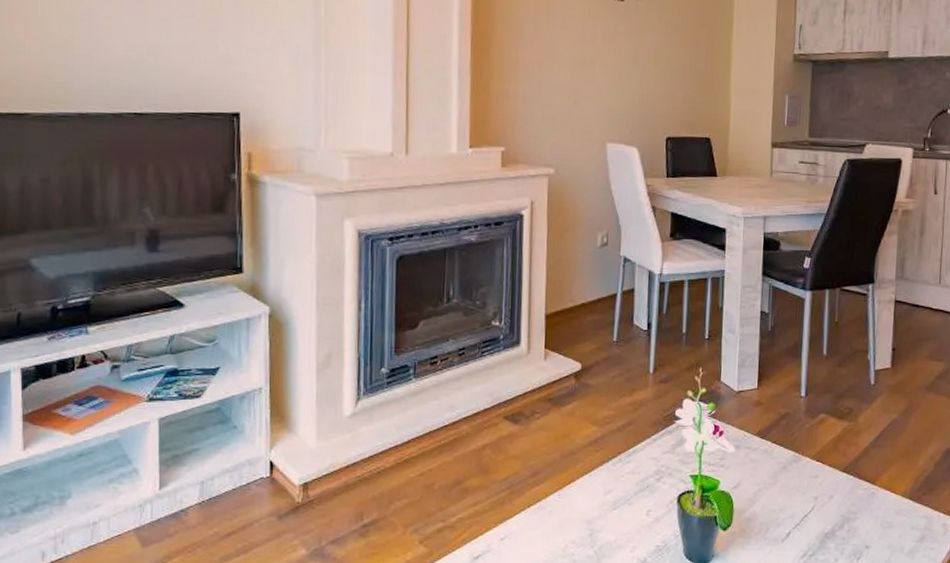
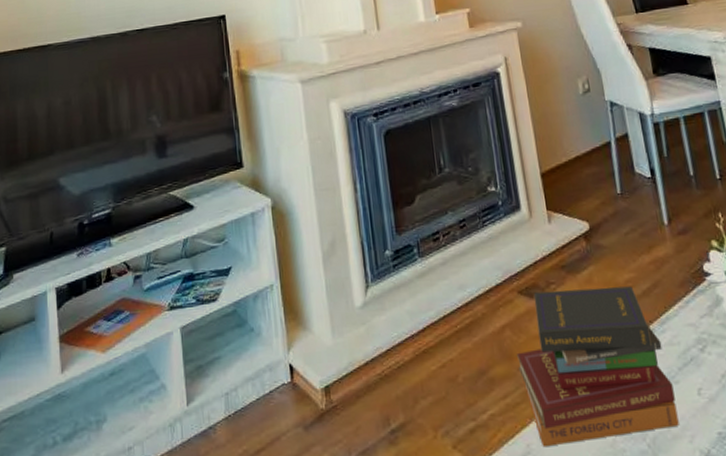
books: none [491,419,627,548] -> present [516,286,679,448]

